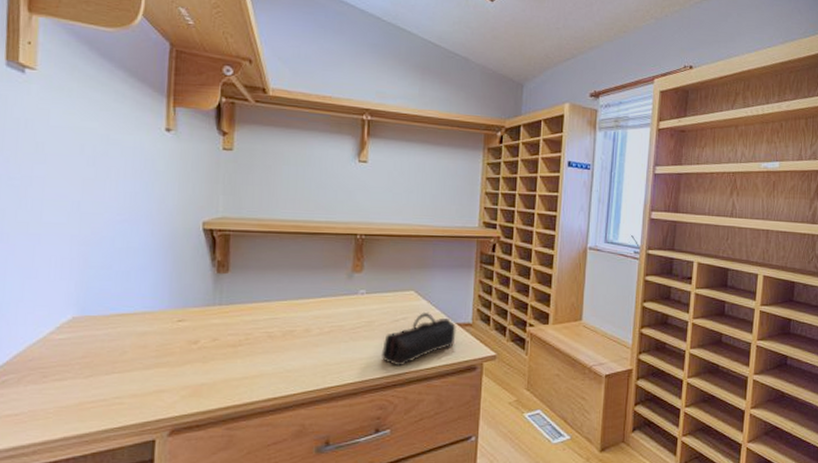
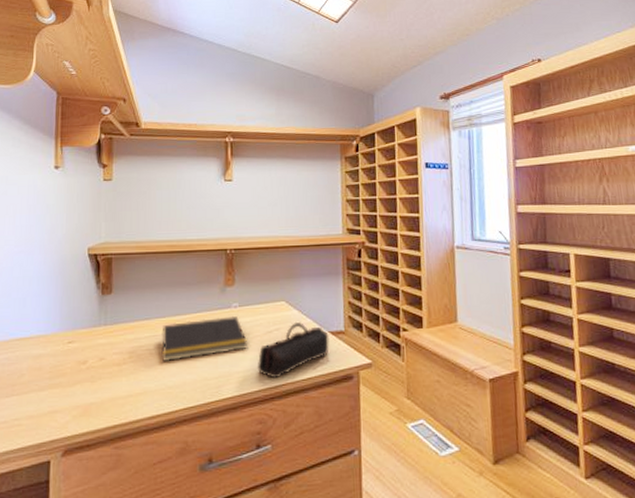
notepad: none [281,303,374,345] -> present [161,316,248,361]

